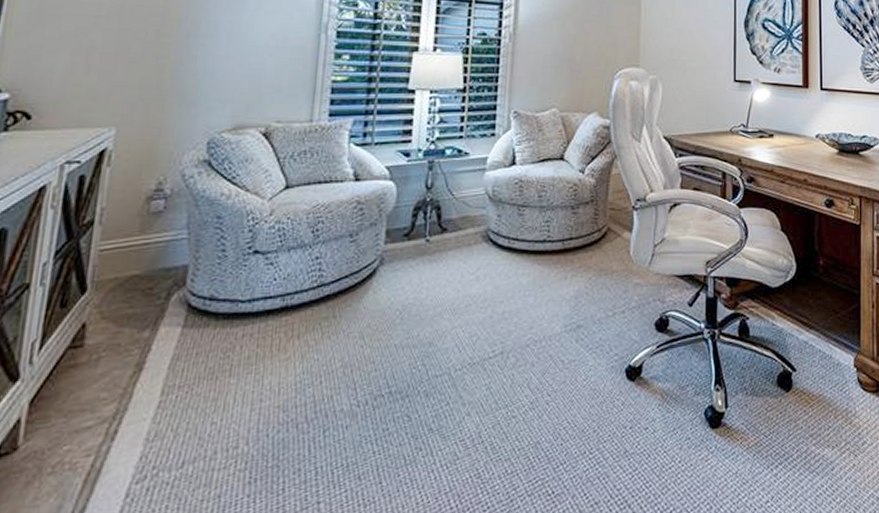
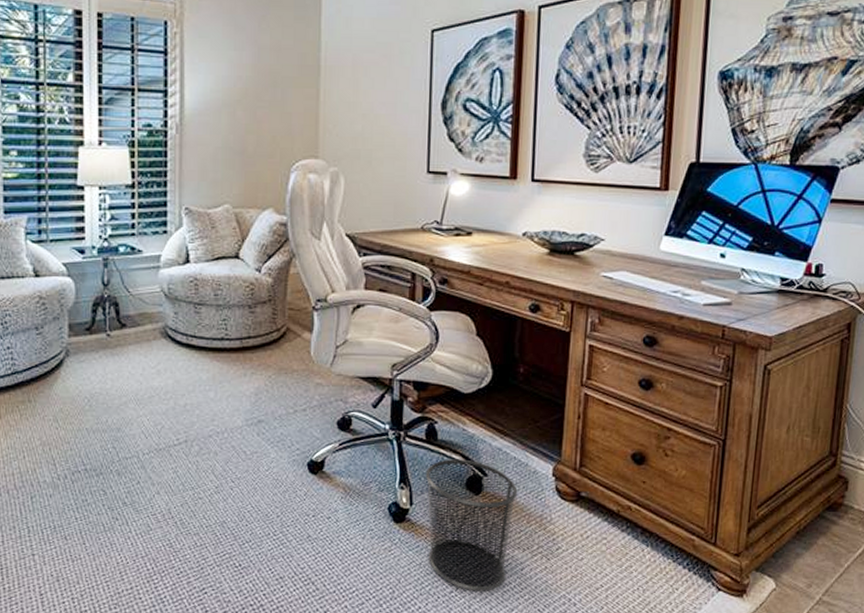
waste bin: none [739,355,824,499] -> present [425,459,518,592]

